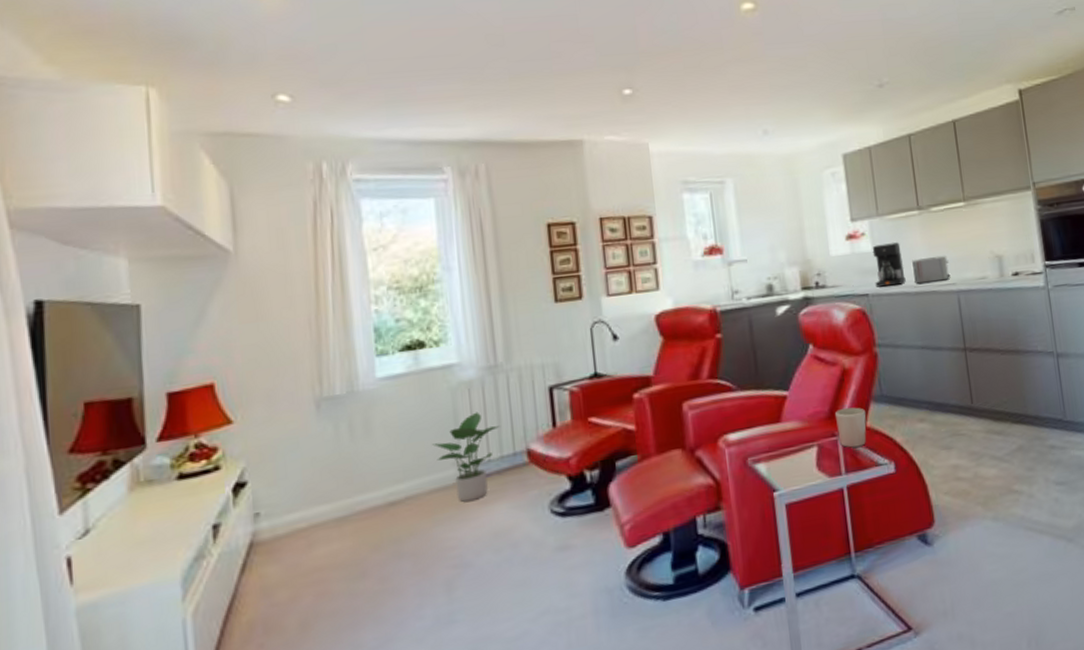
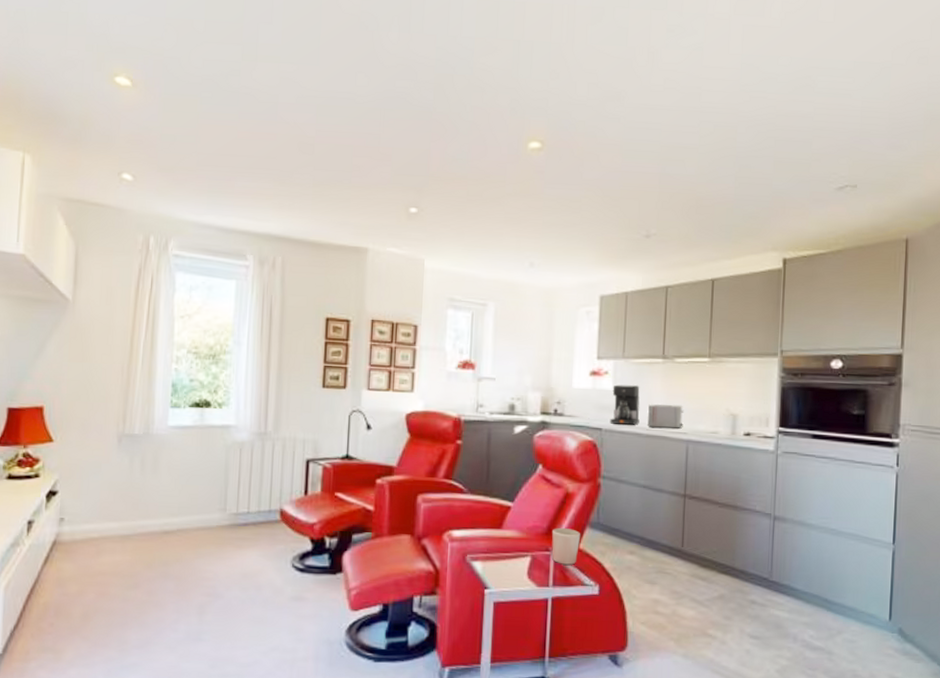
potted plant: present [432,412,500,502] -> none [205,469,261,544]

